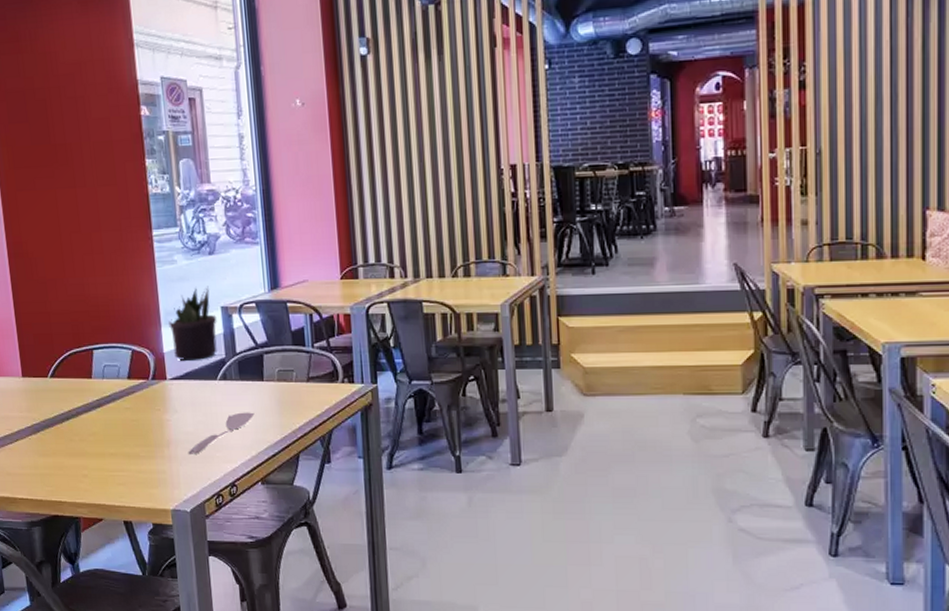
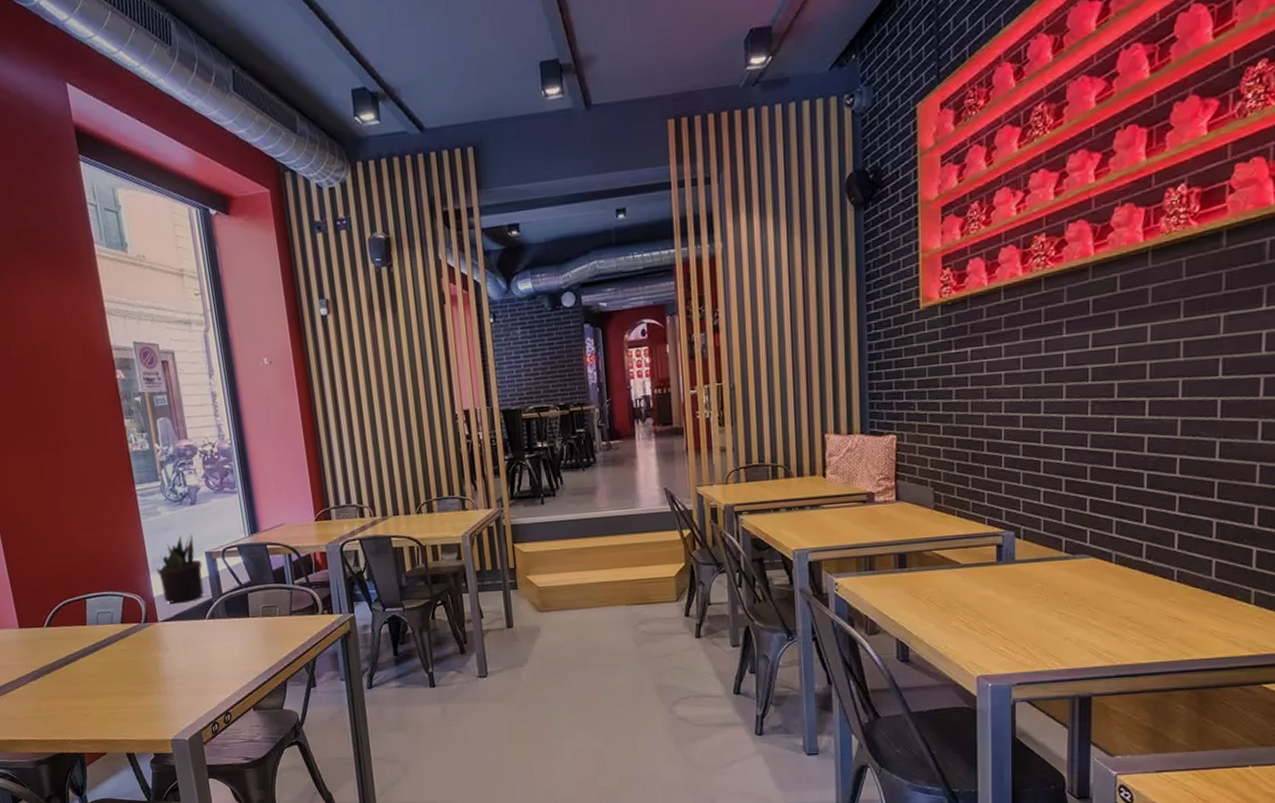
spatula: present [188,412,255,456] -> none [183,646,243,689]

